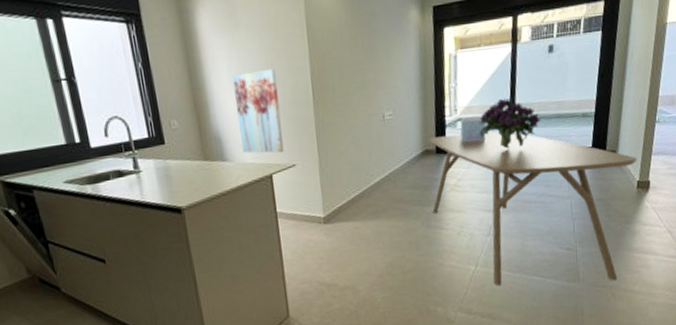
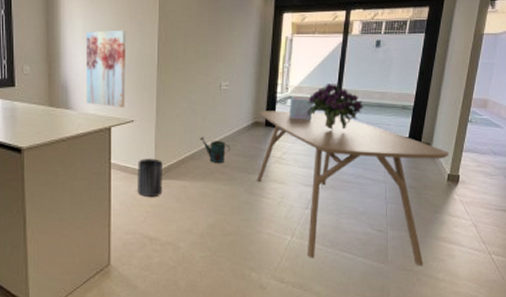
trash can: none [305,202,335,244] -> present [138,158,163,198]
watering can: none [367,173,401,199] -> present [199,137,230,163]

